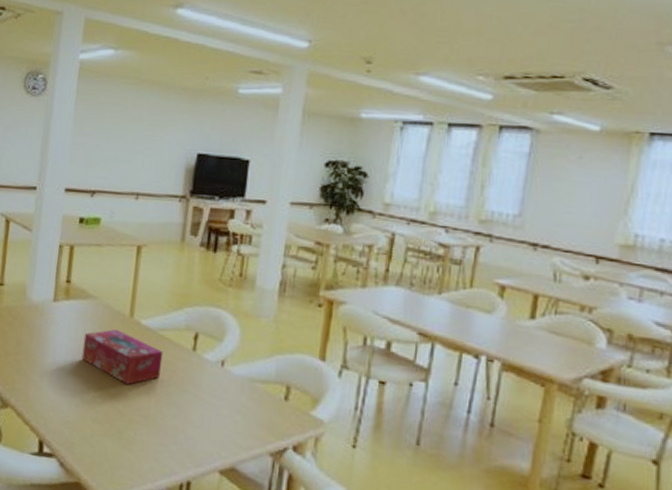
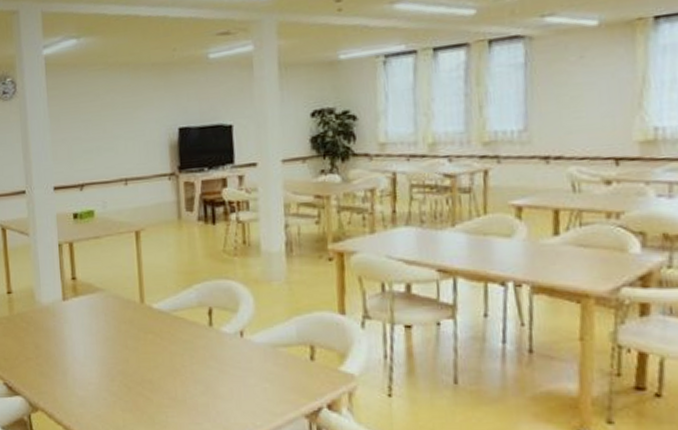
tissue box: present [81,329,164,385] -> none [99,317,181,370]

